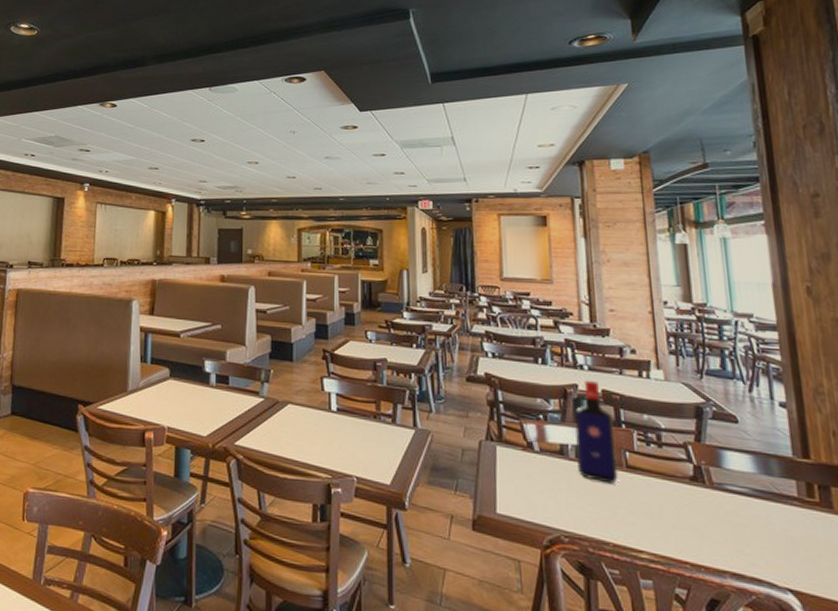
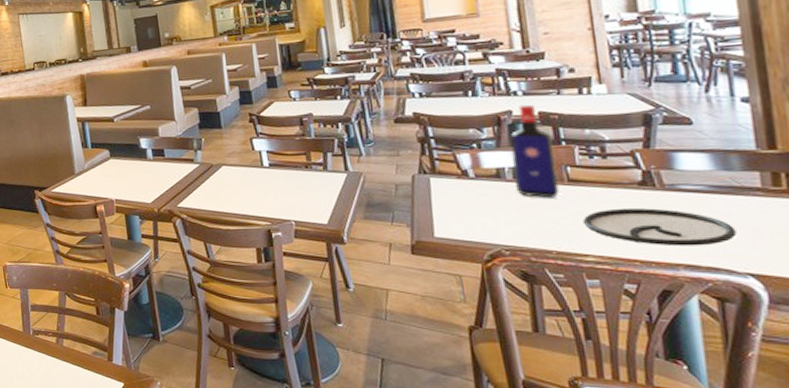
plate: none [639,503,777,554] -> present [584,207,737,247]

